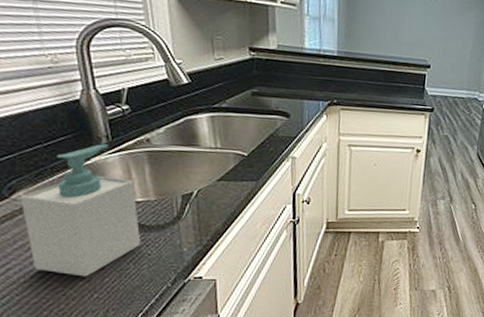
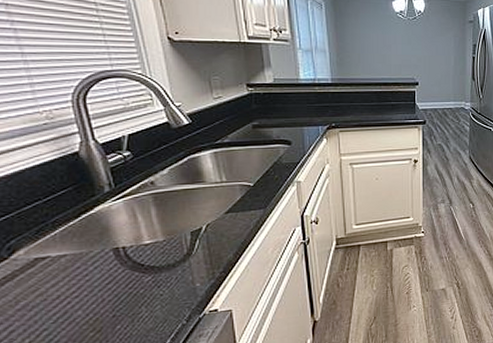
soap bottle: present [20,144,141,277] -> none [20,192,152,328]

